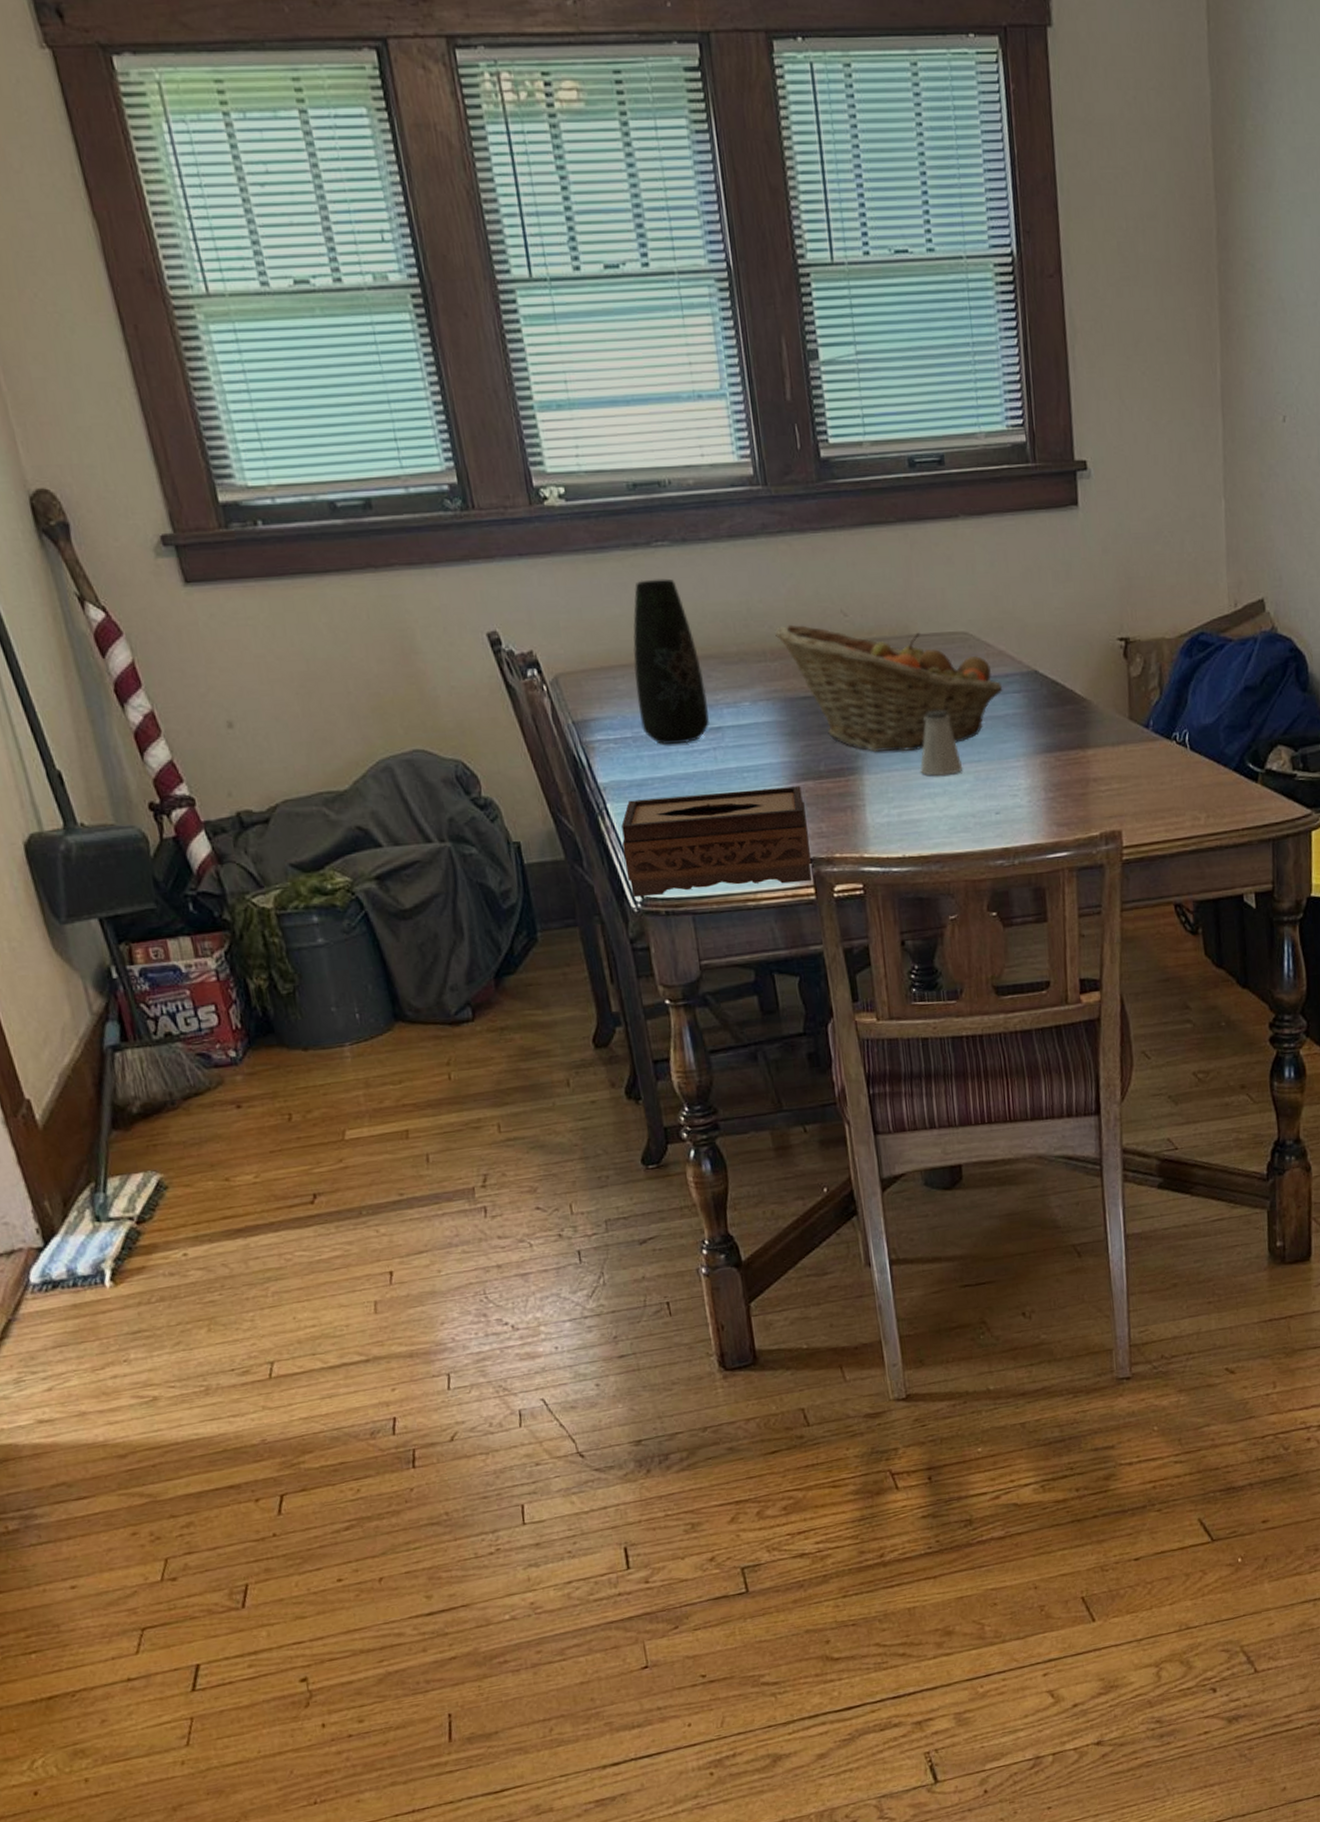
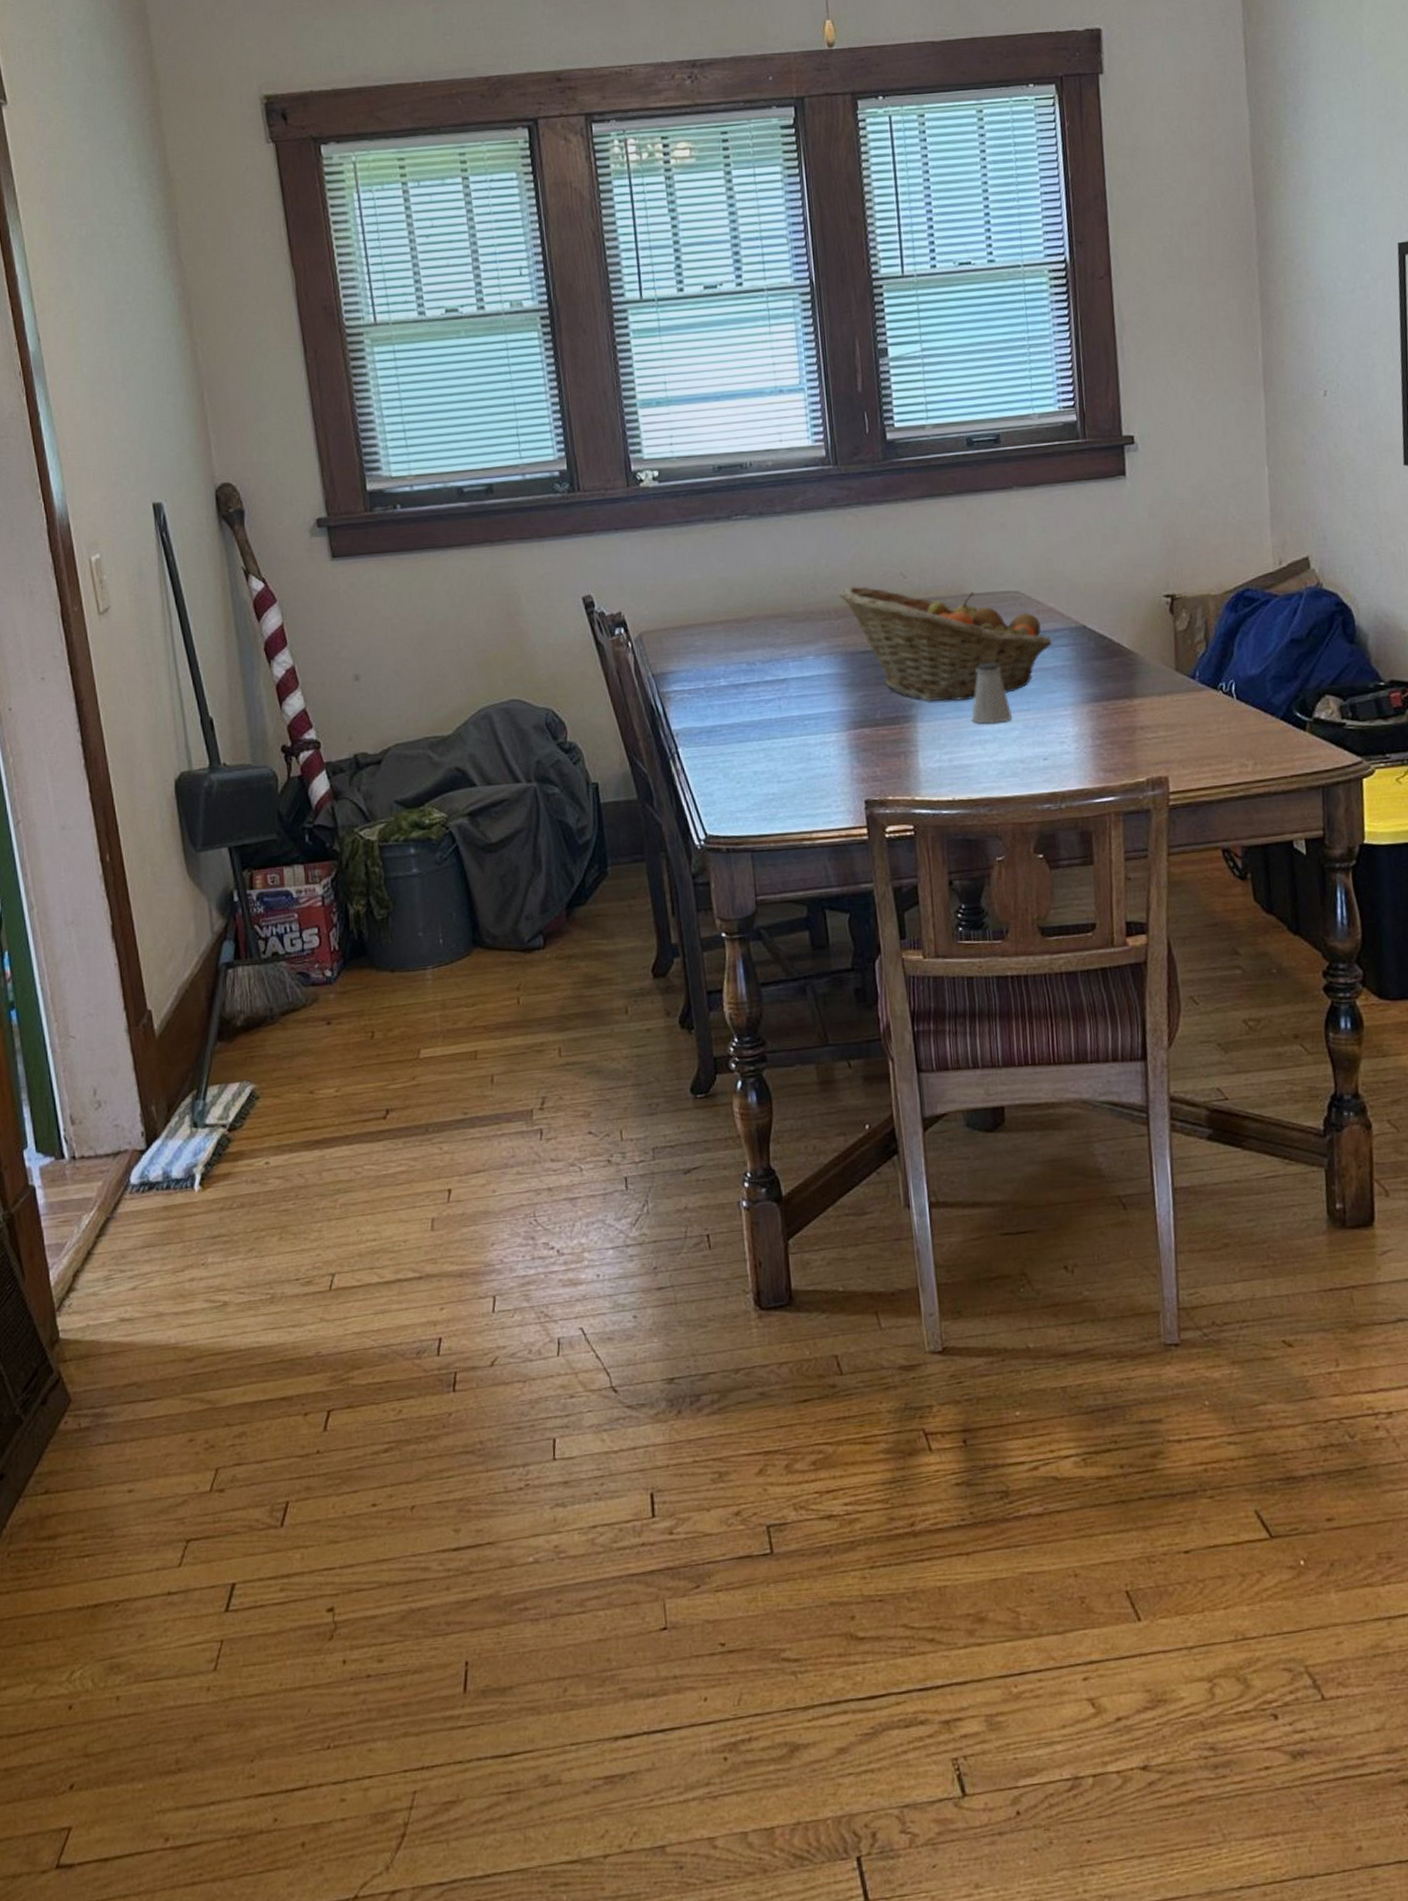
tissue box: present [621,786,811,898] -> none [690,733,865,836]
vase: present [633,578,711,745] -> none [709,547,777,695]

